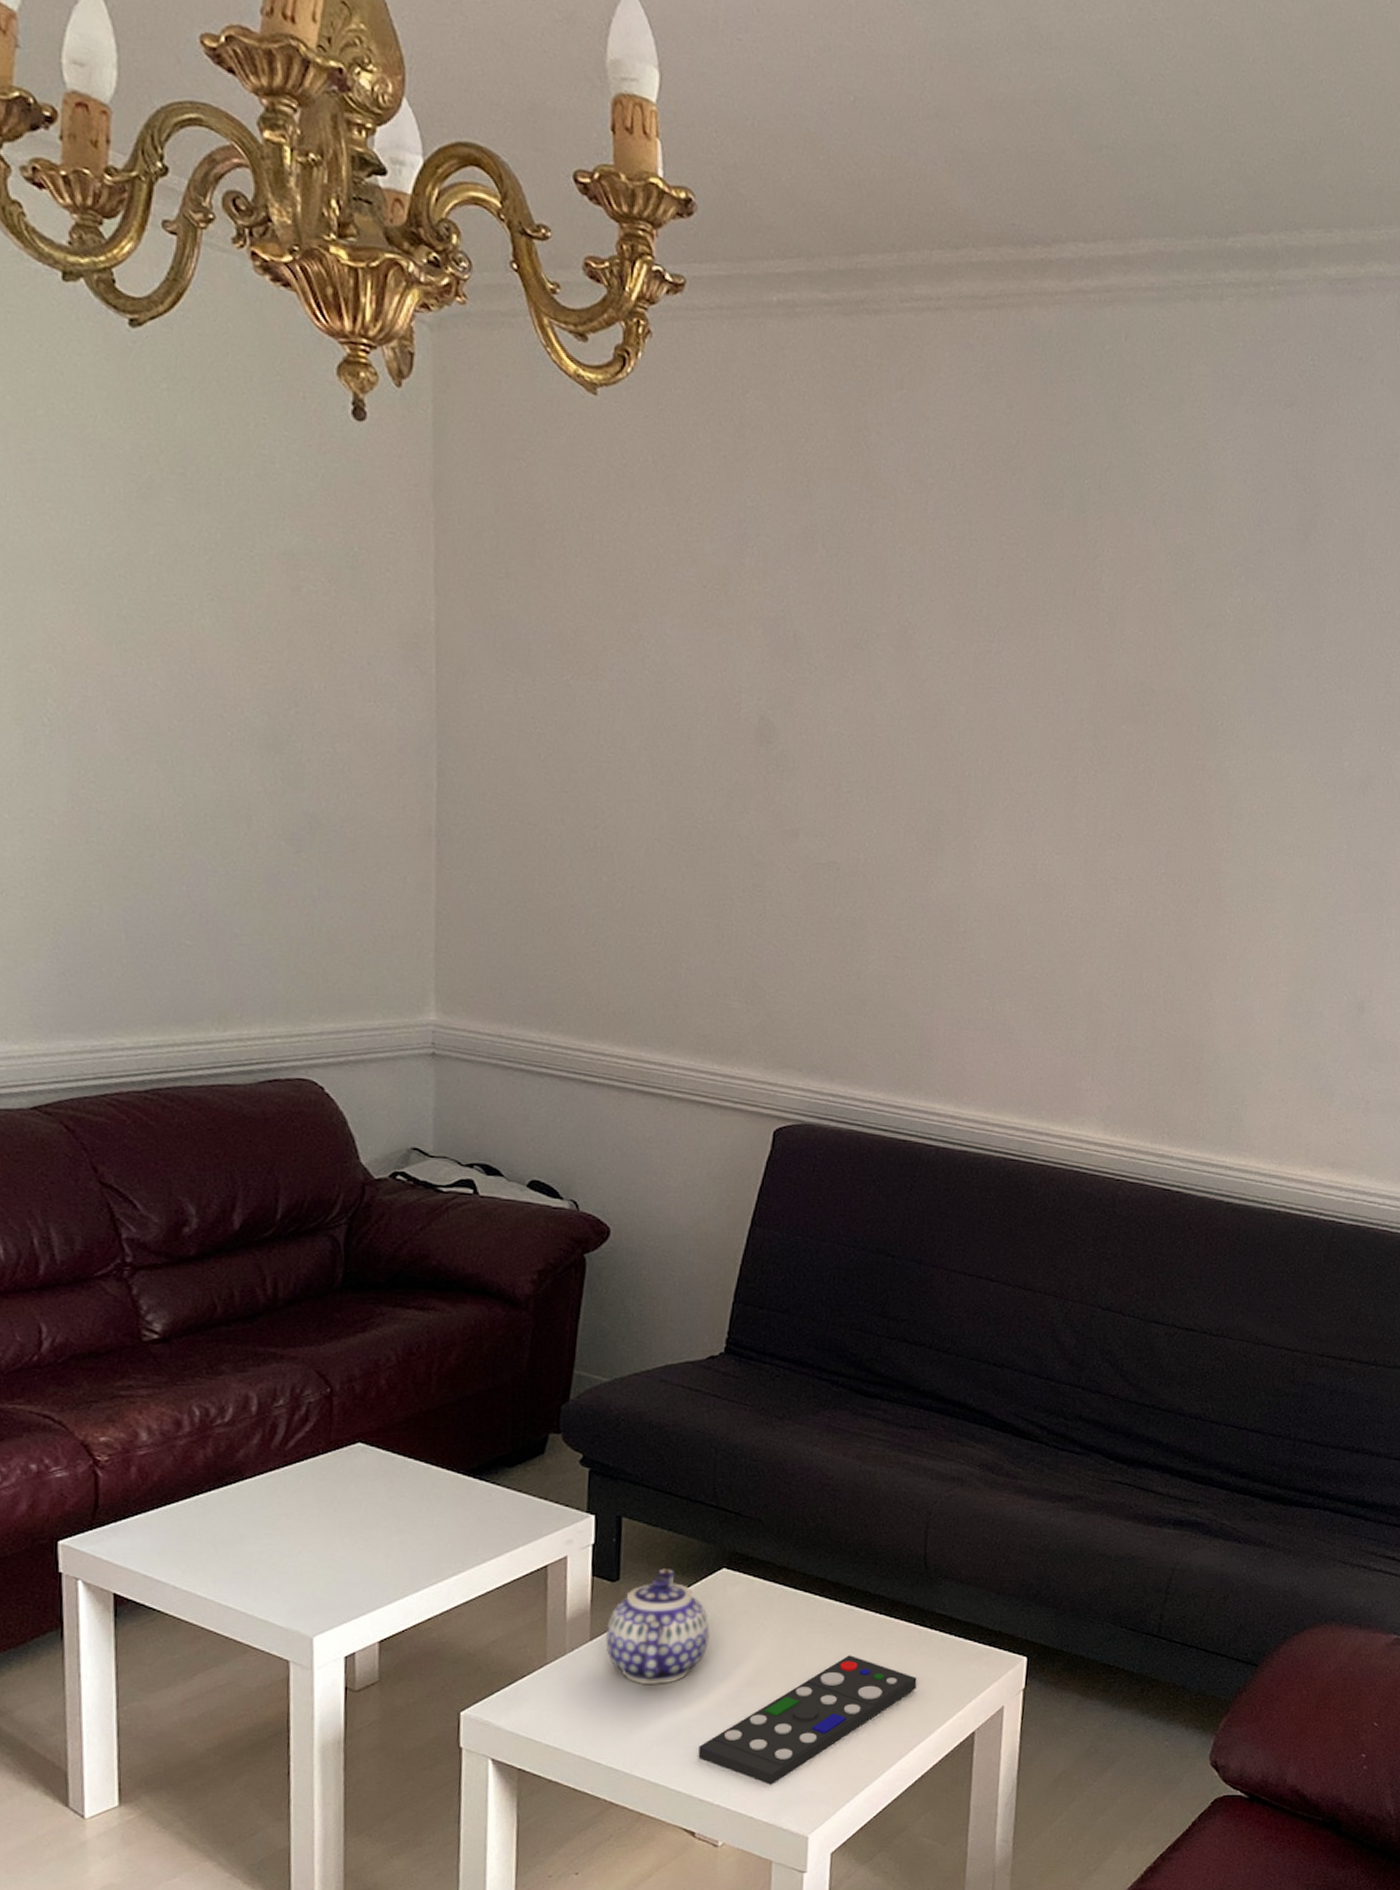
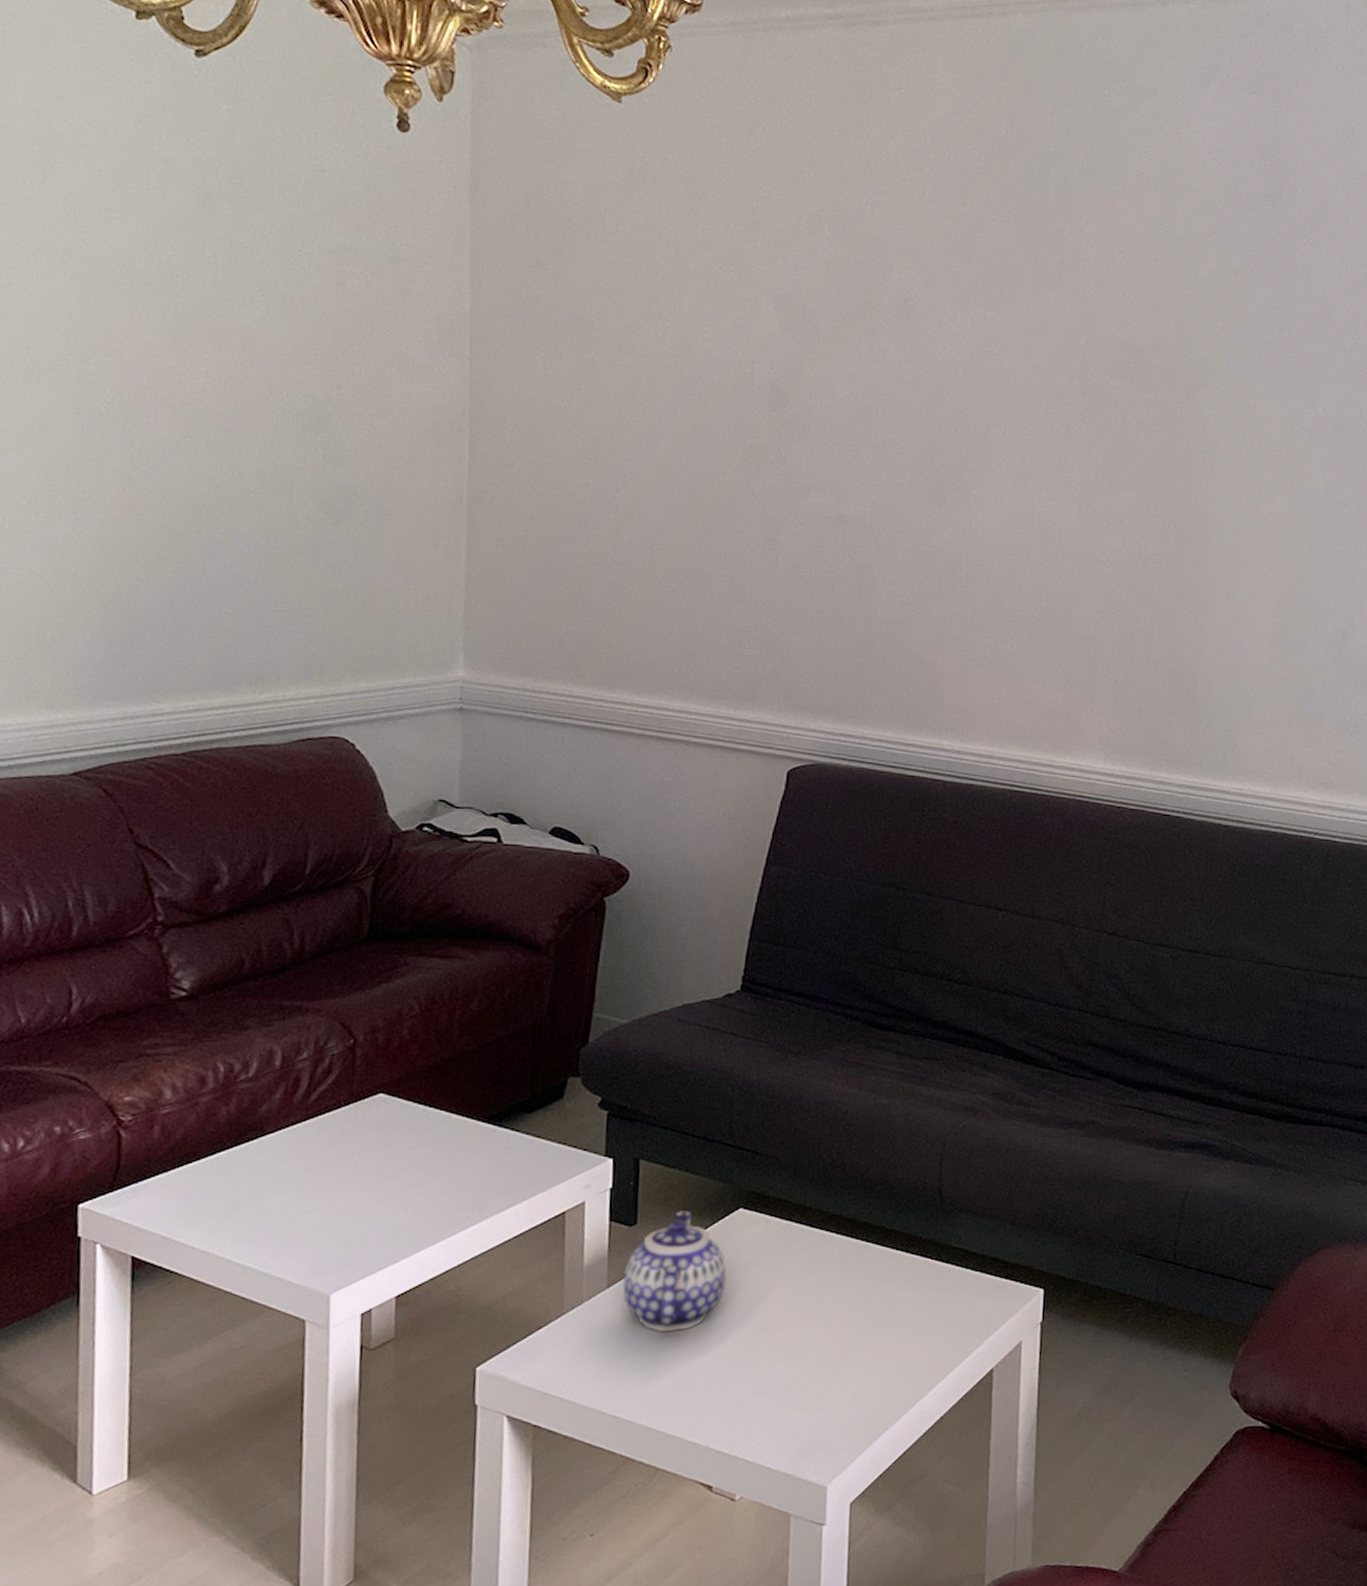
remote control: present [698,1655,917,1785] -> none [715,1294,935,1433]

